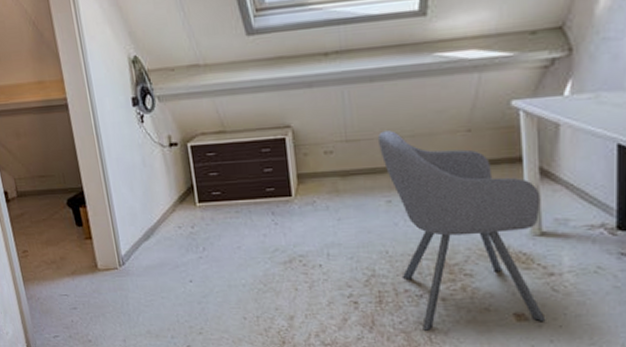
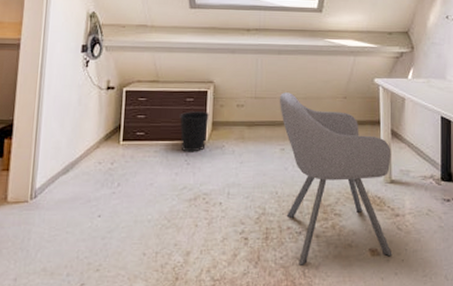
wastebasket: none [257,163,293,211] -> present [179,111,210,152]

